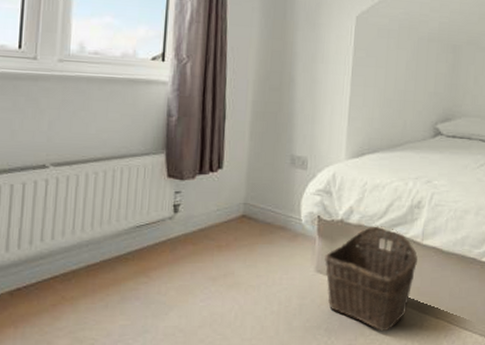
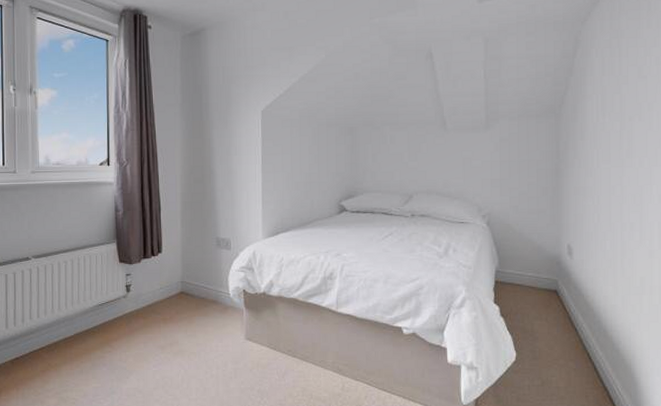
wicker basket: present [324,226,418,332] -> none [252,297,334,393]

